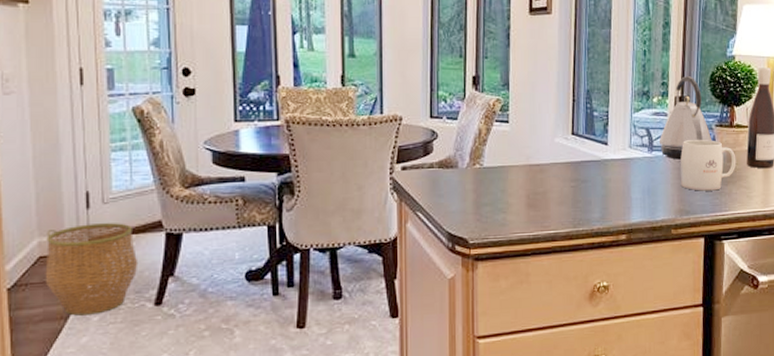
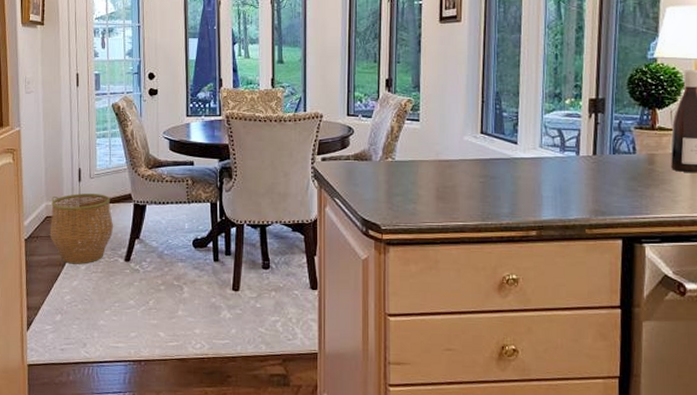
kettle: present [658,76,712,160] -> none [571,79,631,161]
mug: present [681,140,736,191] -> none [595,142,659,193]

